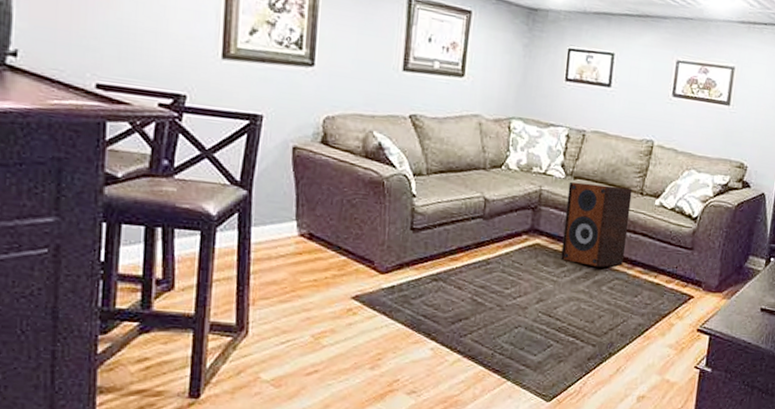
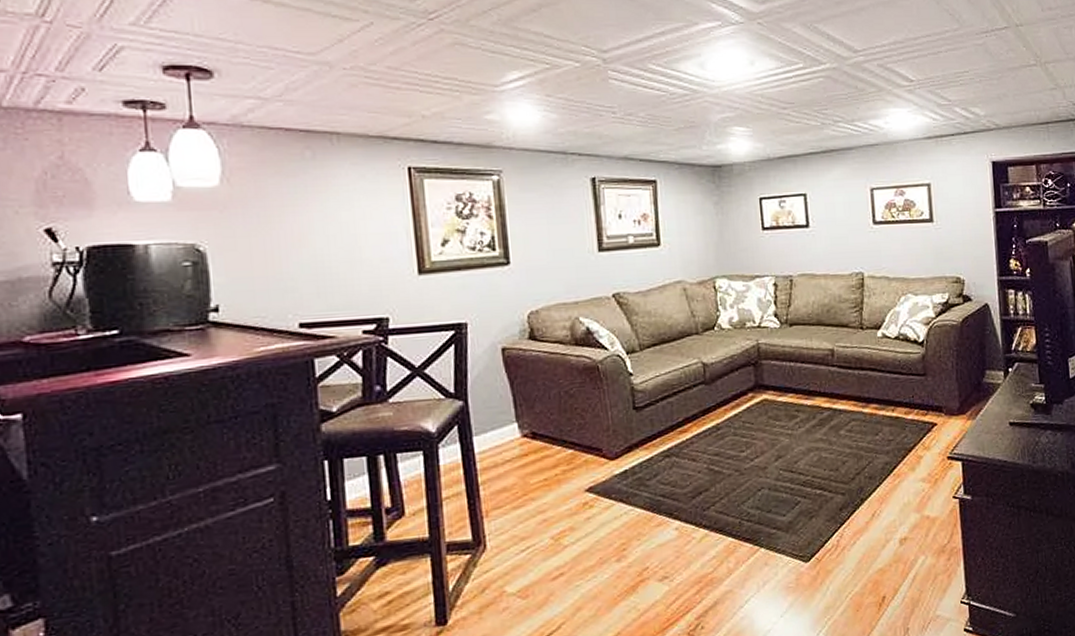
speaker: present [561,181,633,267] -> none [785,325,857,412]

